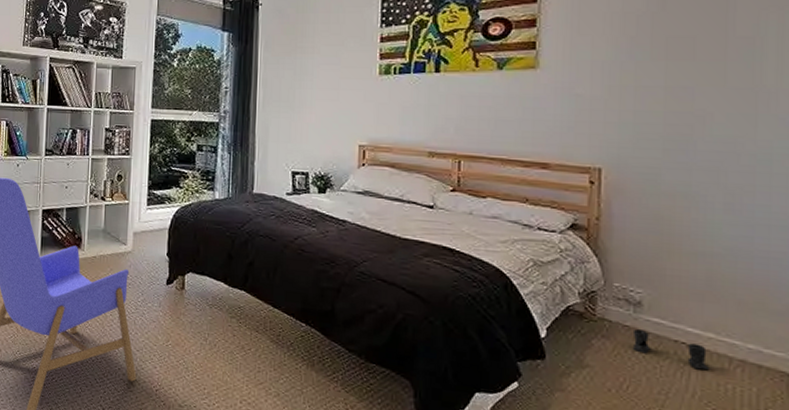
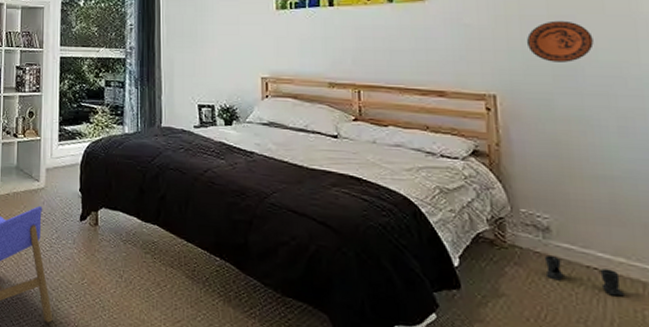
decorative plate: none [639,92,710,136] -> present [526,20,594,62]

